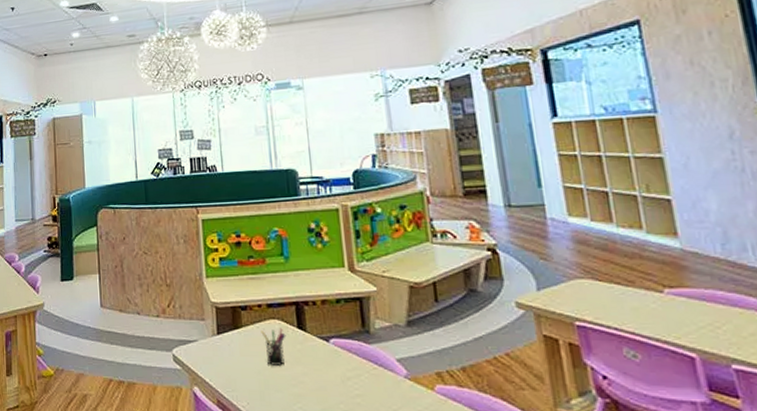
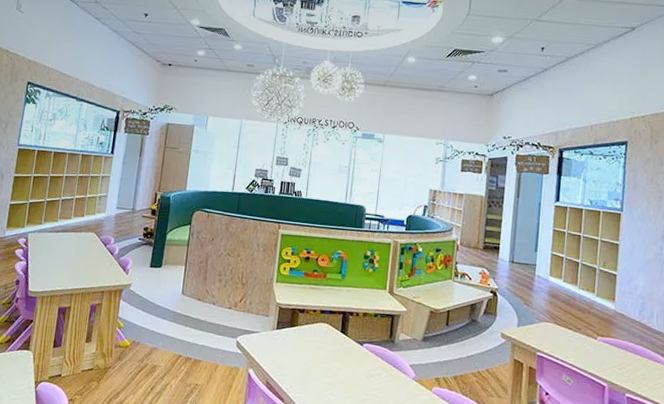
pen holder: present [261,328,286,365] -> none [311,330,331,360]

